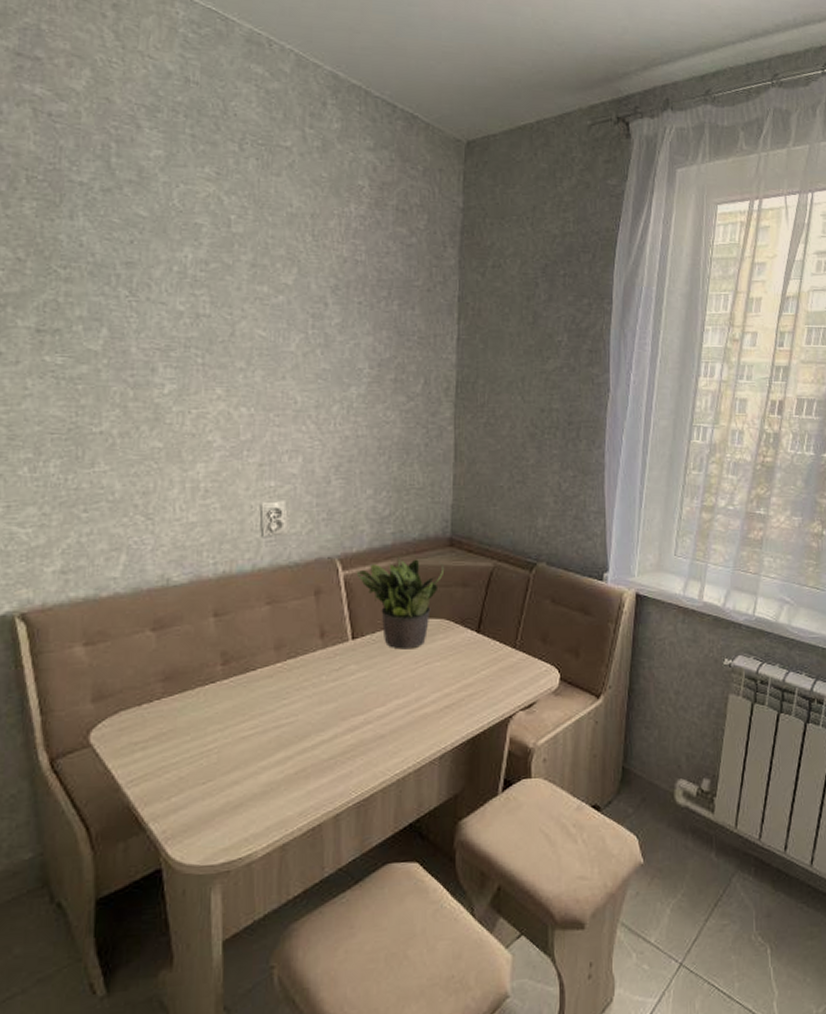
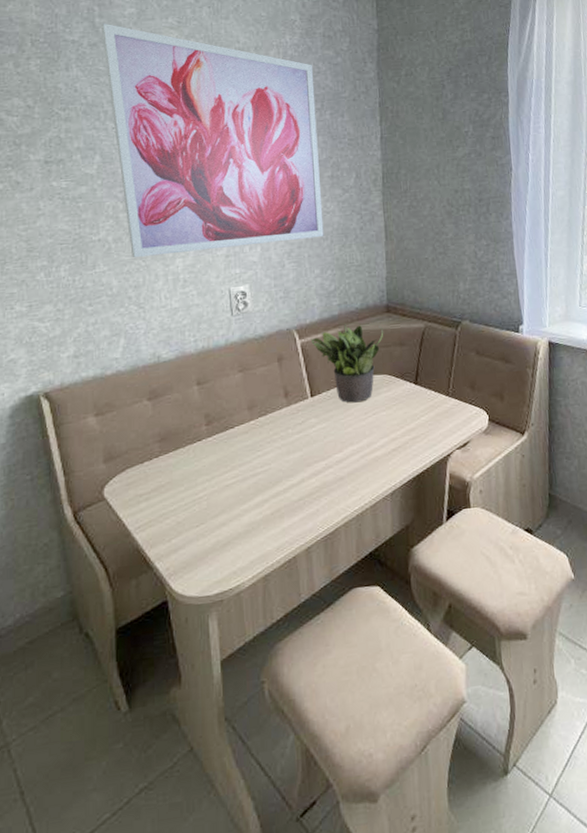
wall art: none [118,164,382,458] -> present [101,23,324,258]

